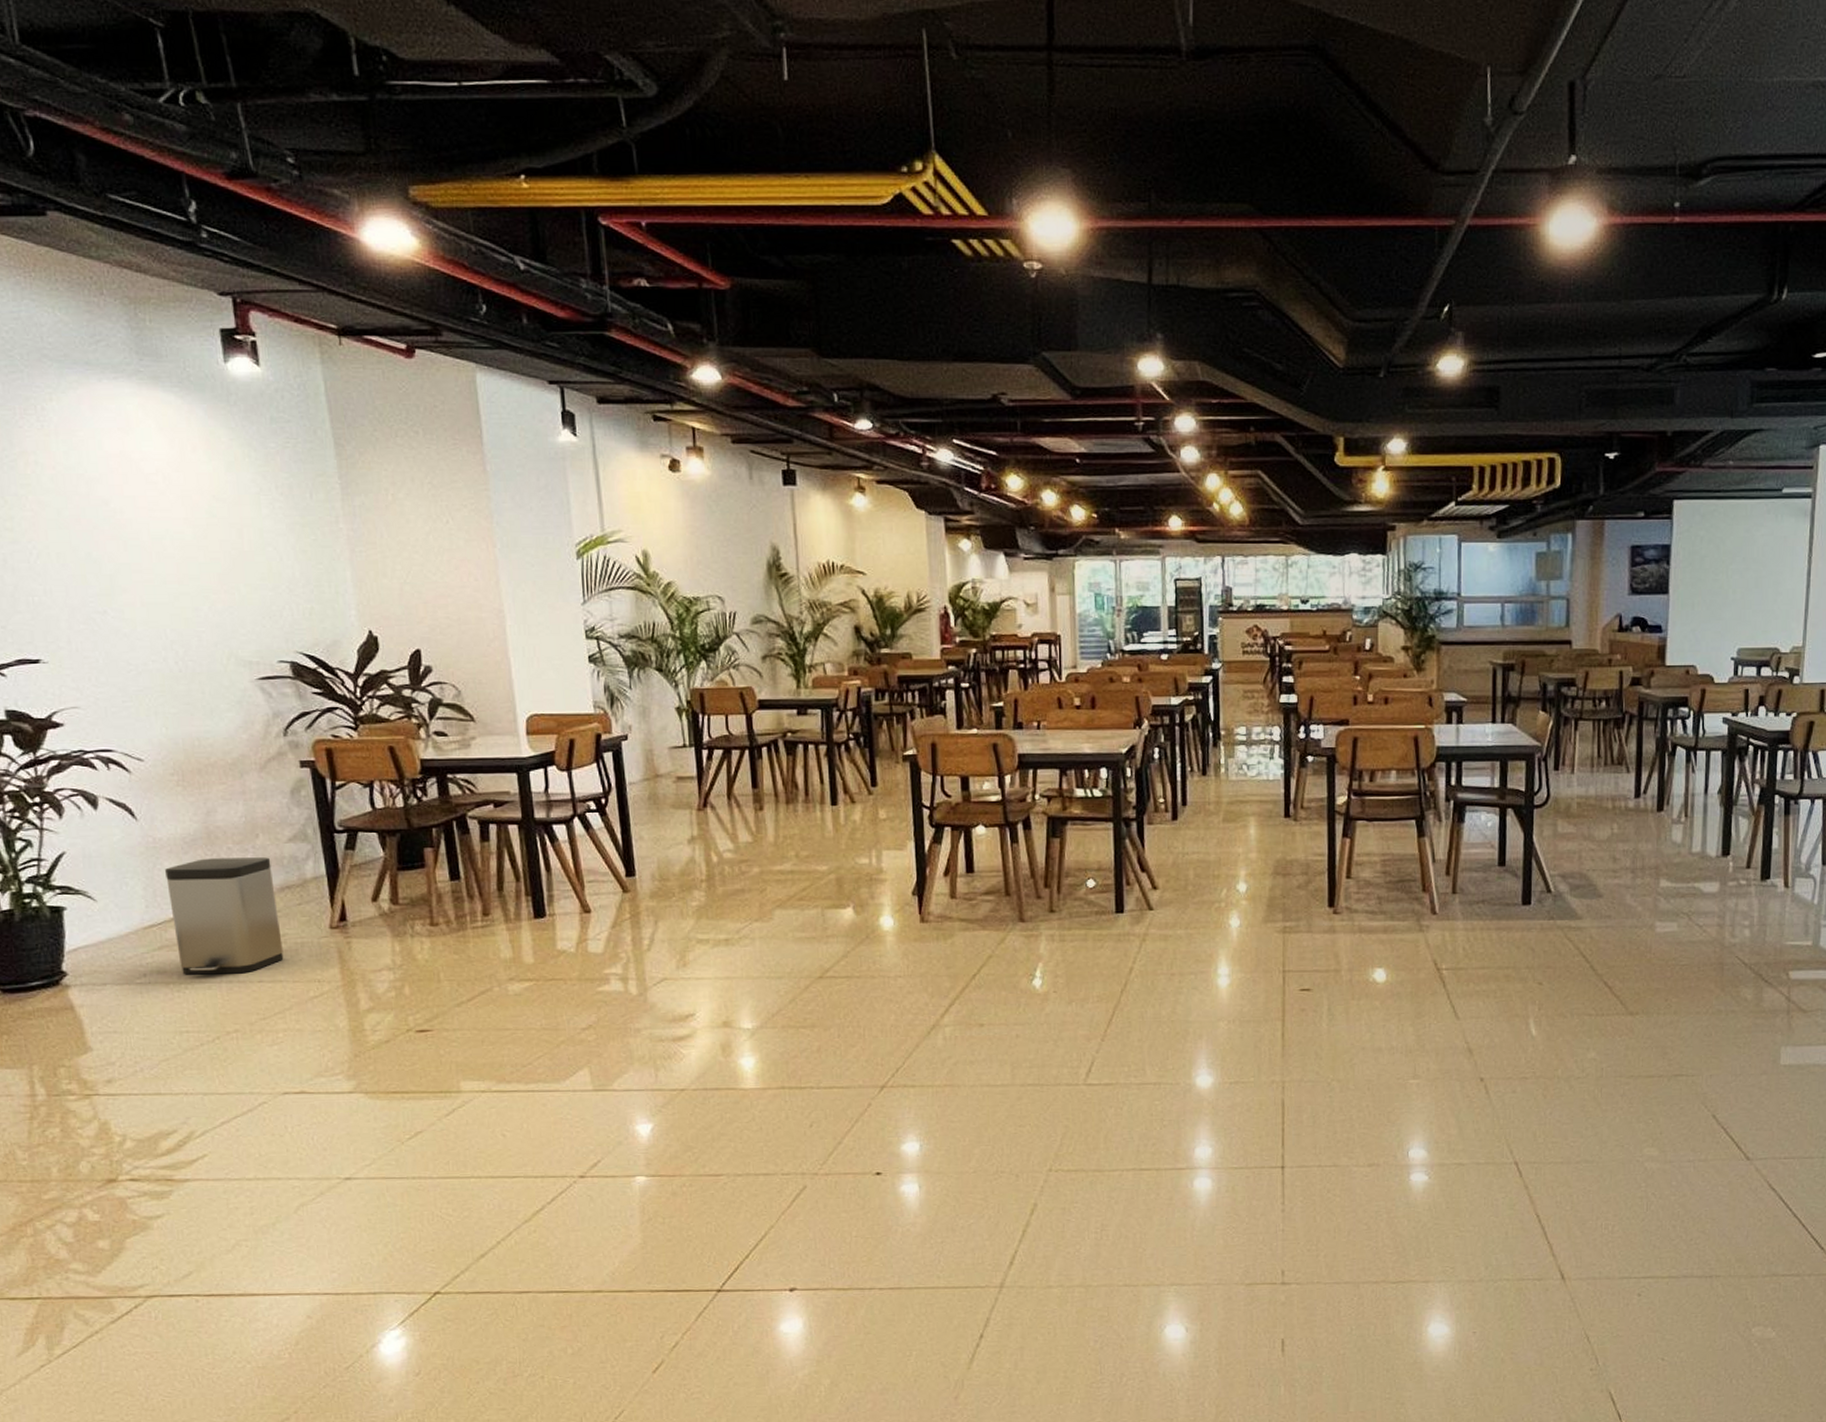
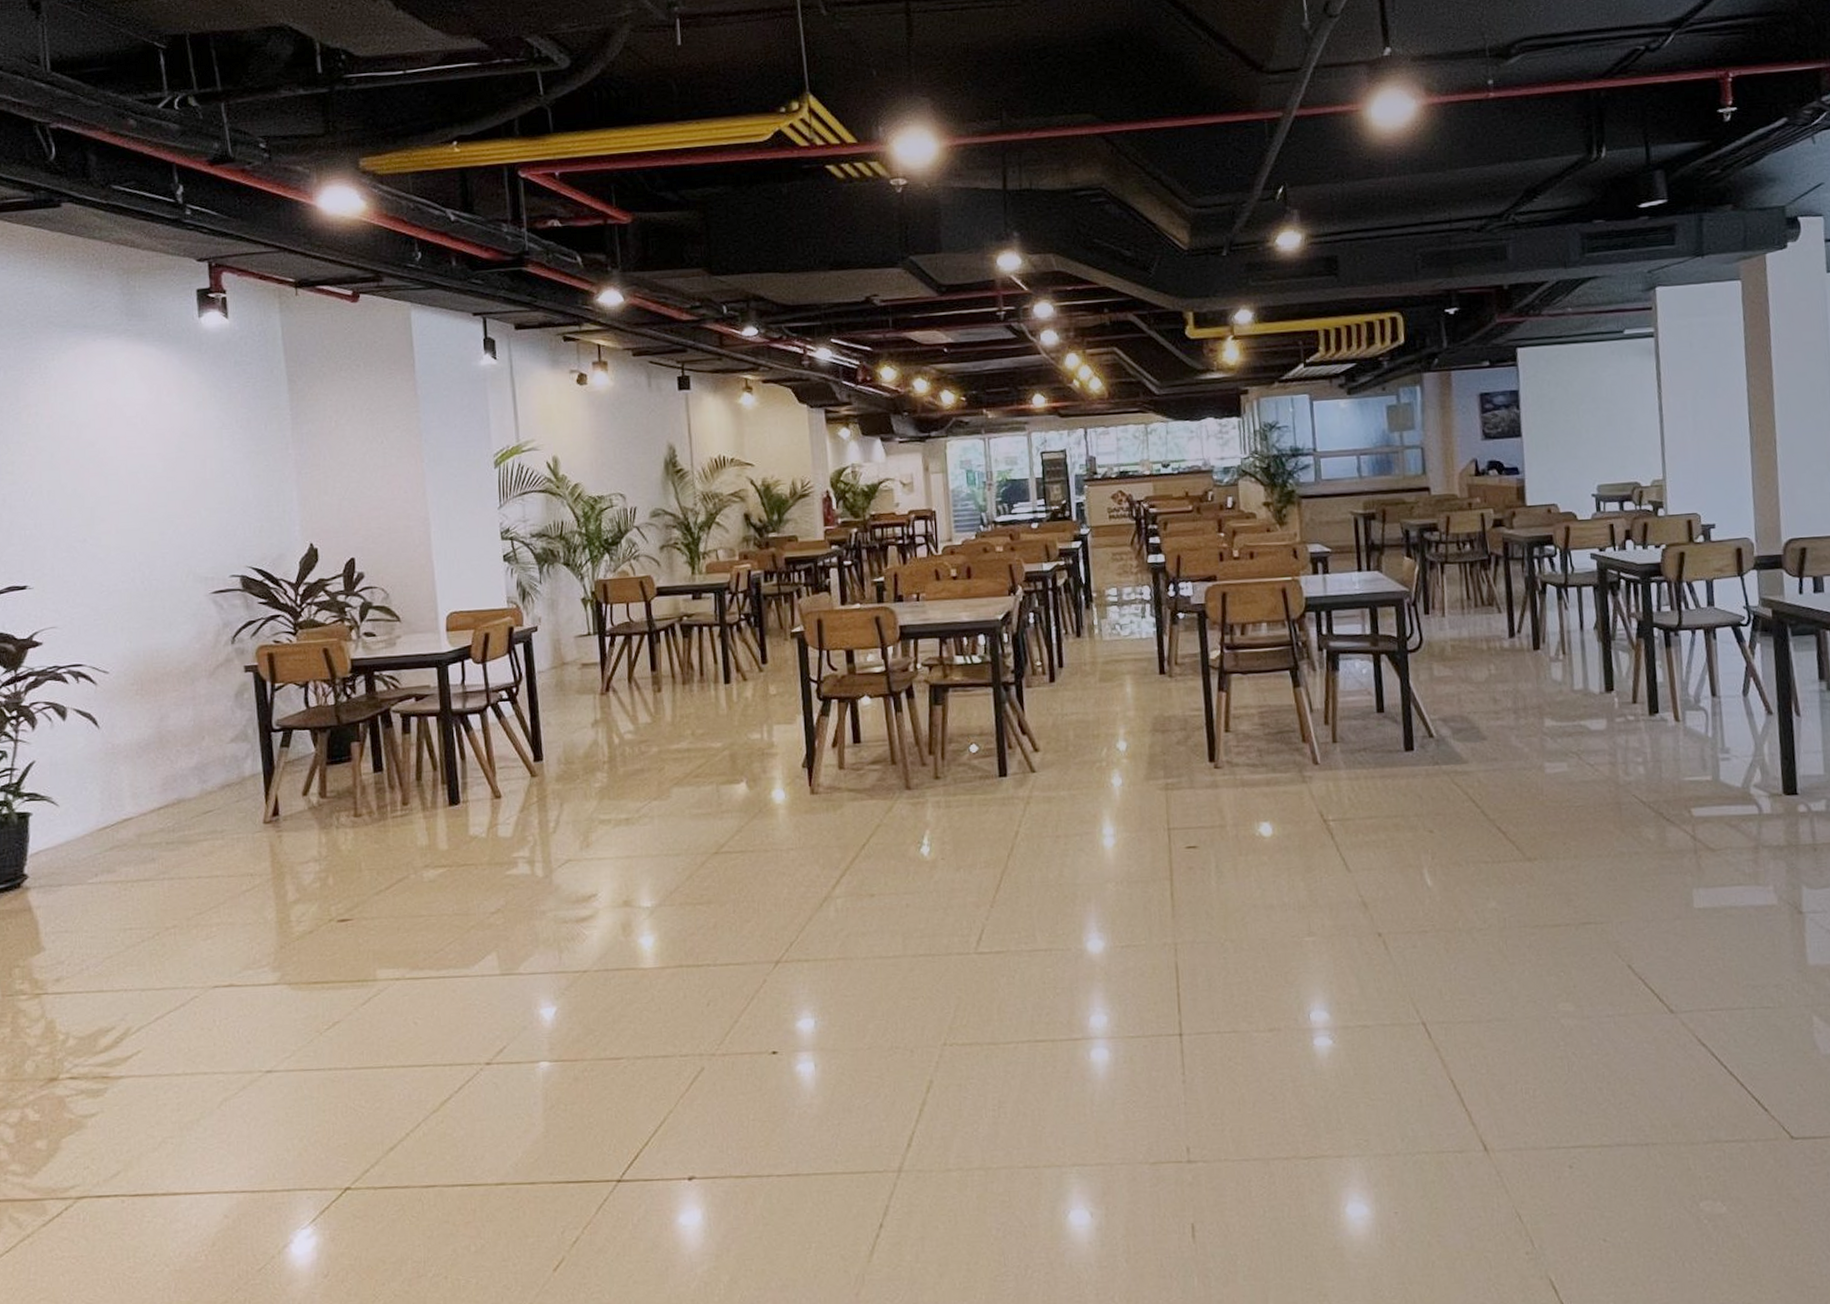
pedal bin: present [165,857,284,975] -> none [121,758,221,874]

